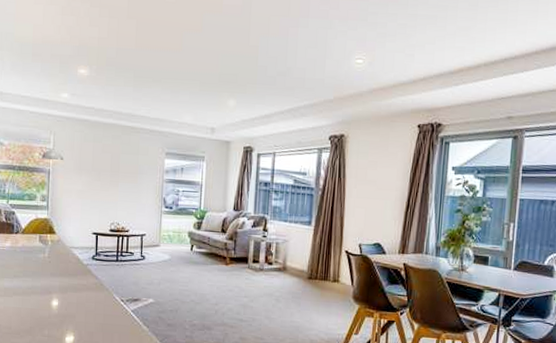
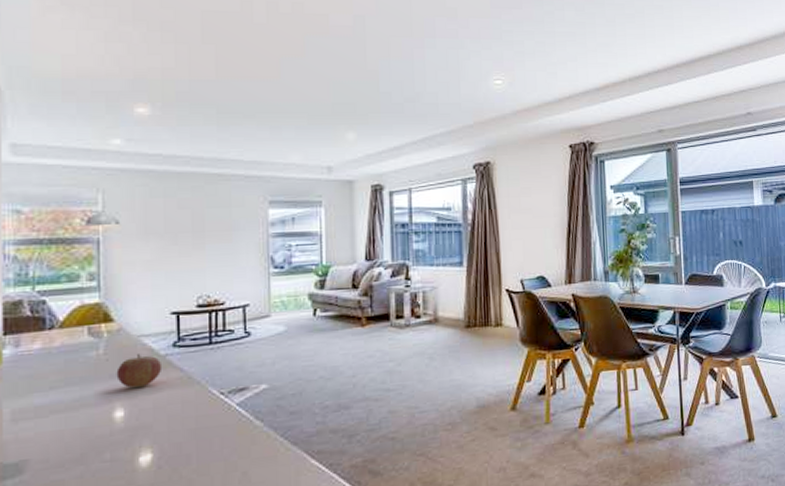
fruit: none [55,261,85,286] -> present [116,354,163,388]

